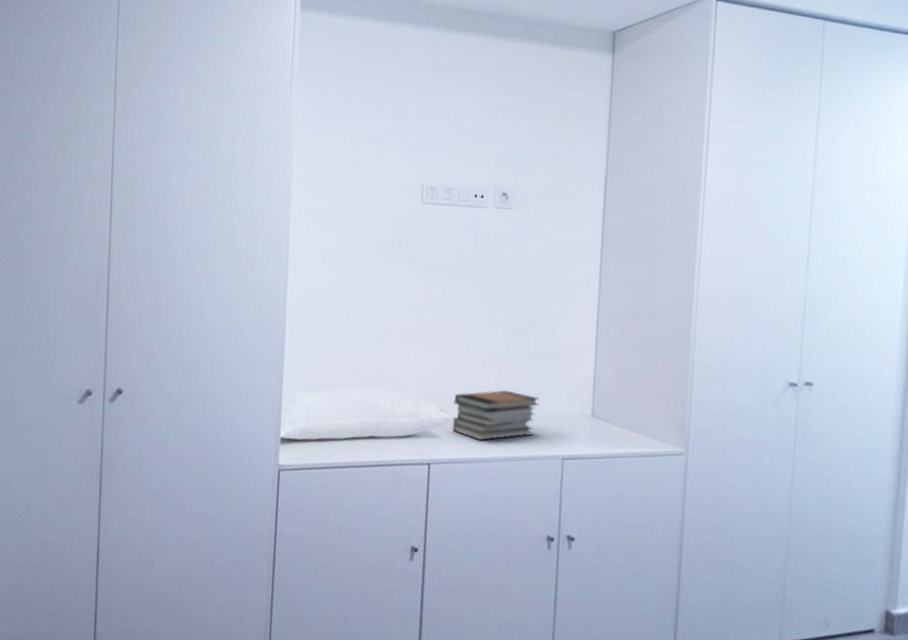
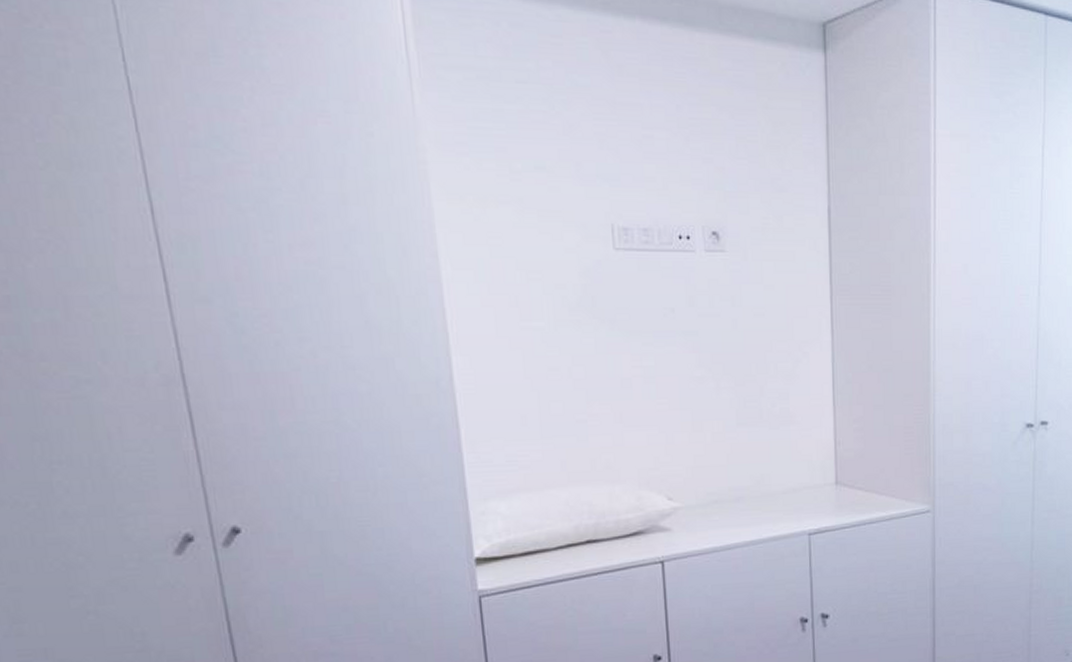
book stack: present [452,389,540,441] -> none [682,466,779,527]

